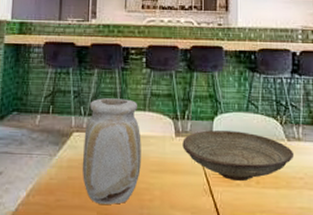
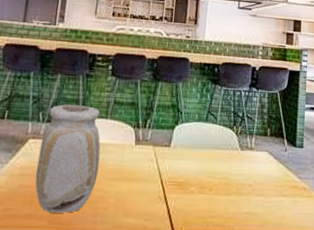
decorative bowl: present [182,130,295,182] -> none [141,139,246,189]

